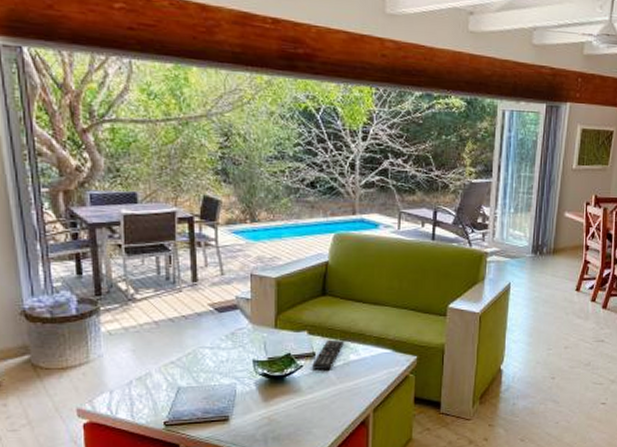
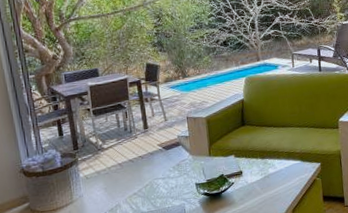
remote control: present [312,339,344,370] -> none [241,158,263,185]

